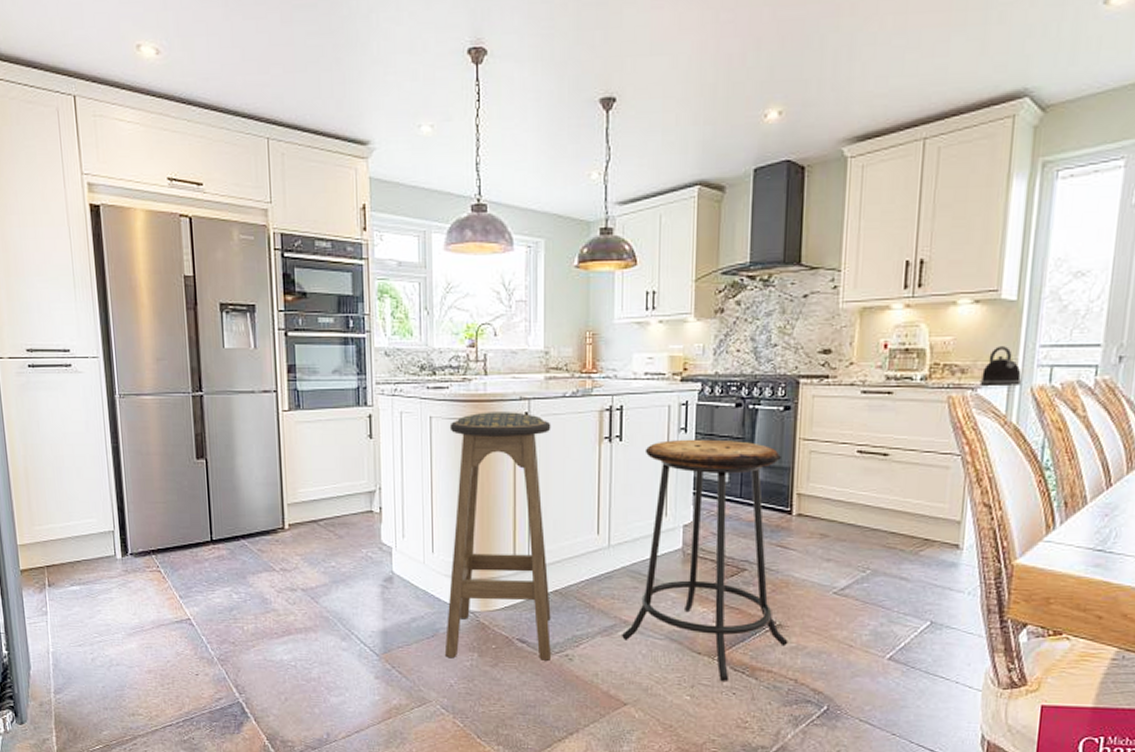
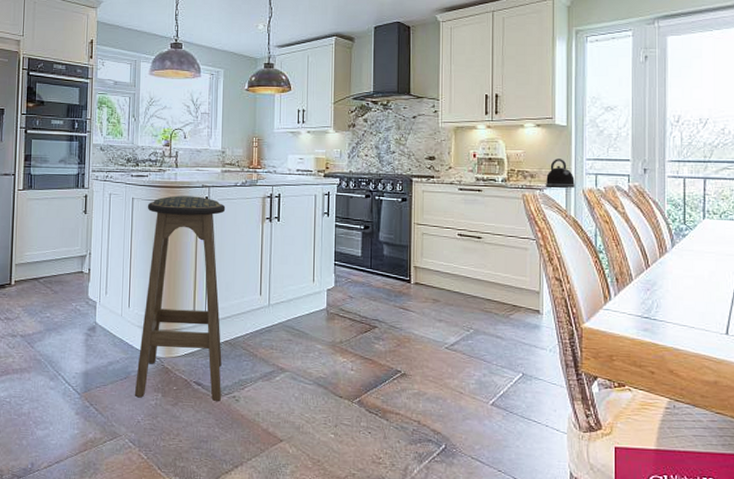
bar stool: present [622,439,788,683] -> none [279,221,412,423]

